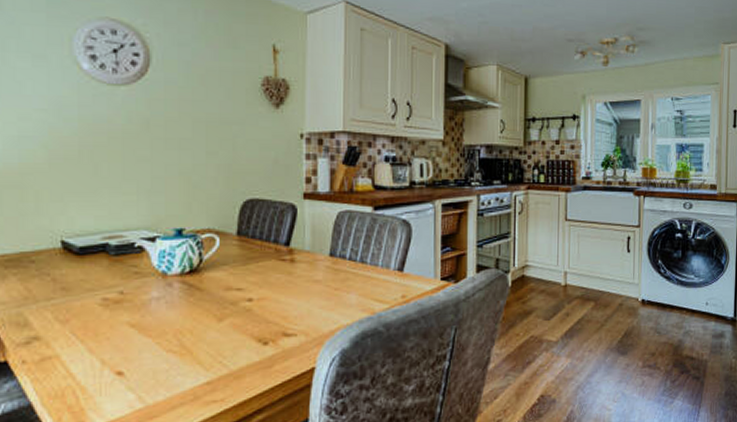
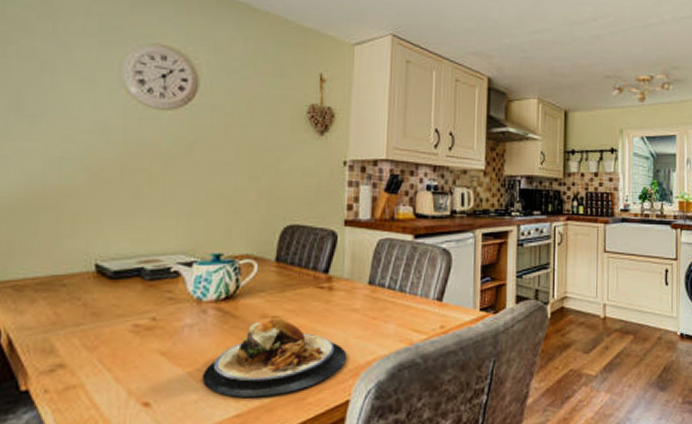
plate: none [171,290,311,367] -> present [201,318,347,398]

